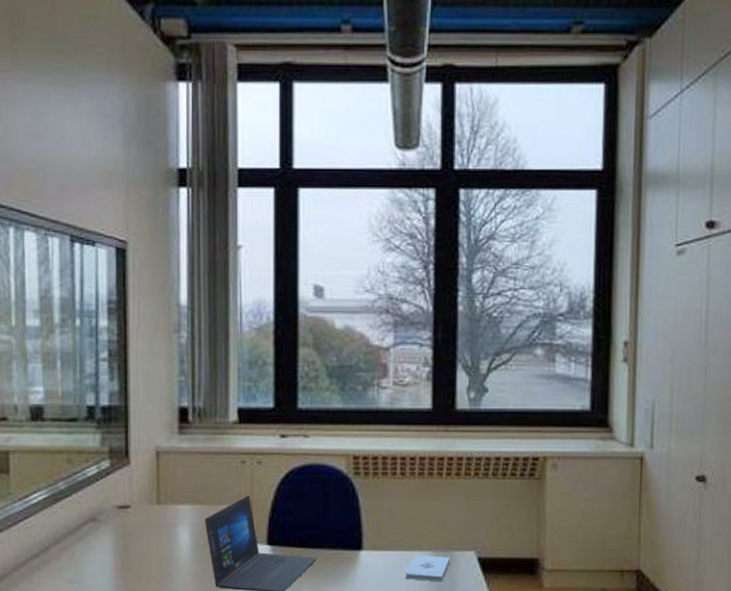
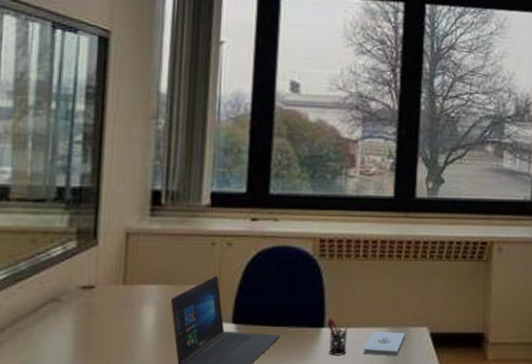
pen holder: none [364,541,391,580] -> present [326,318,351,356]

